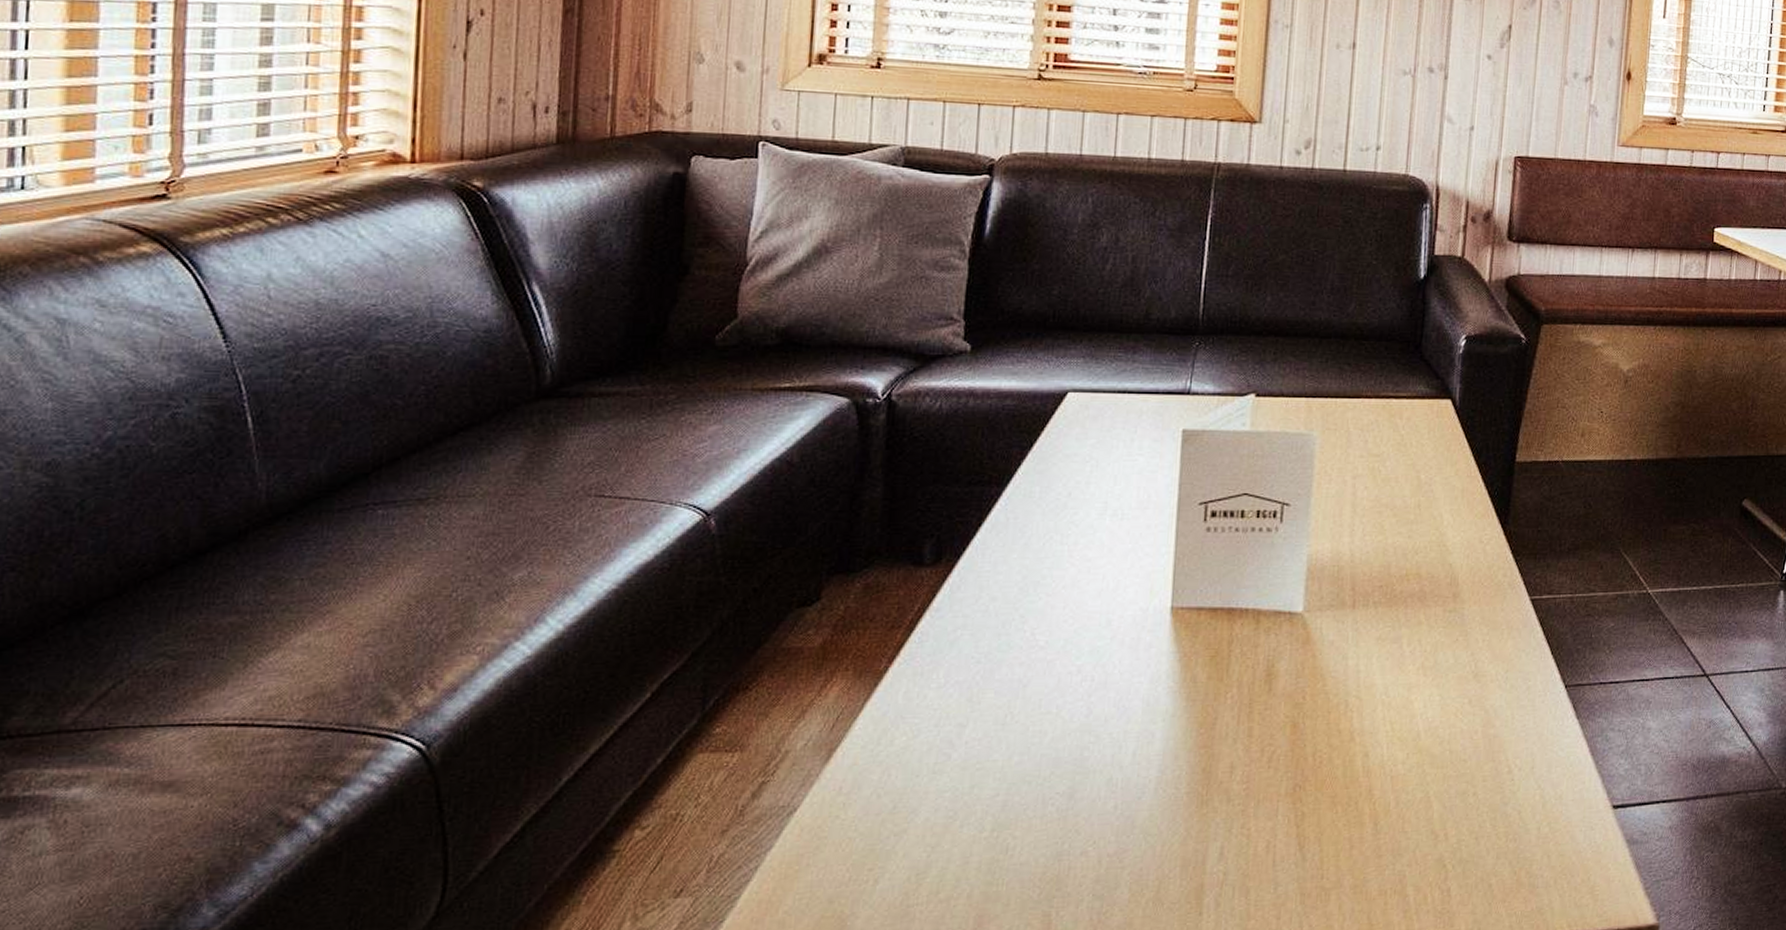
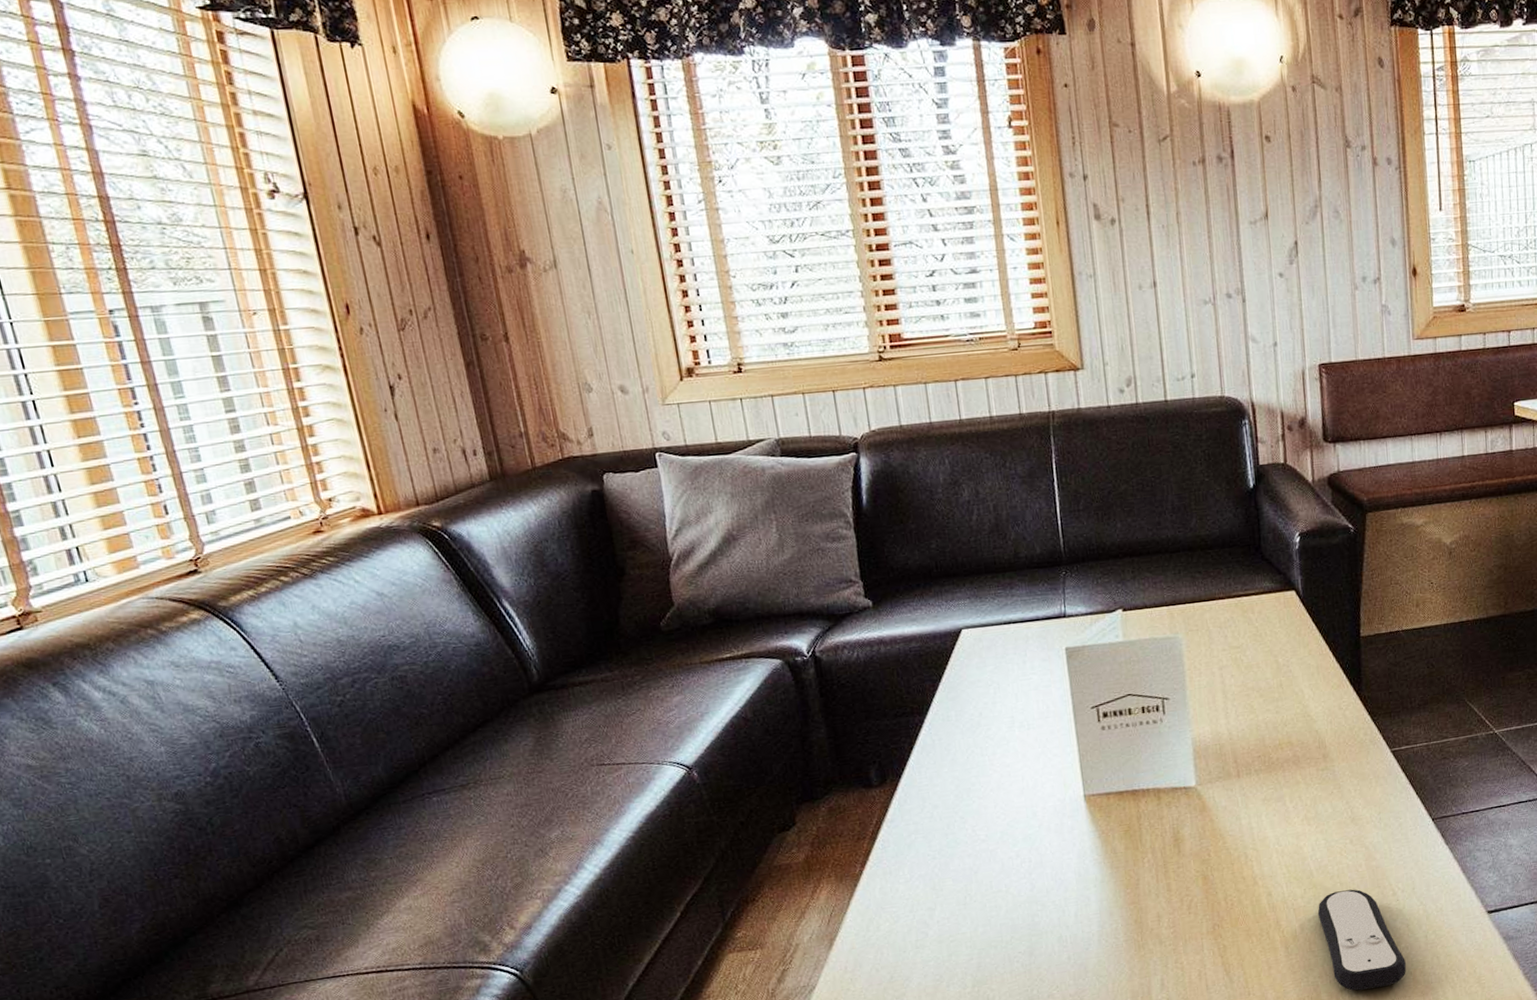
remote control: none [1418,760,1512,888] -> present [1317,889,1407,991]

